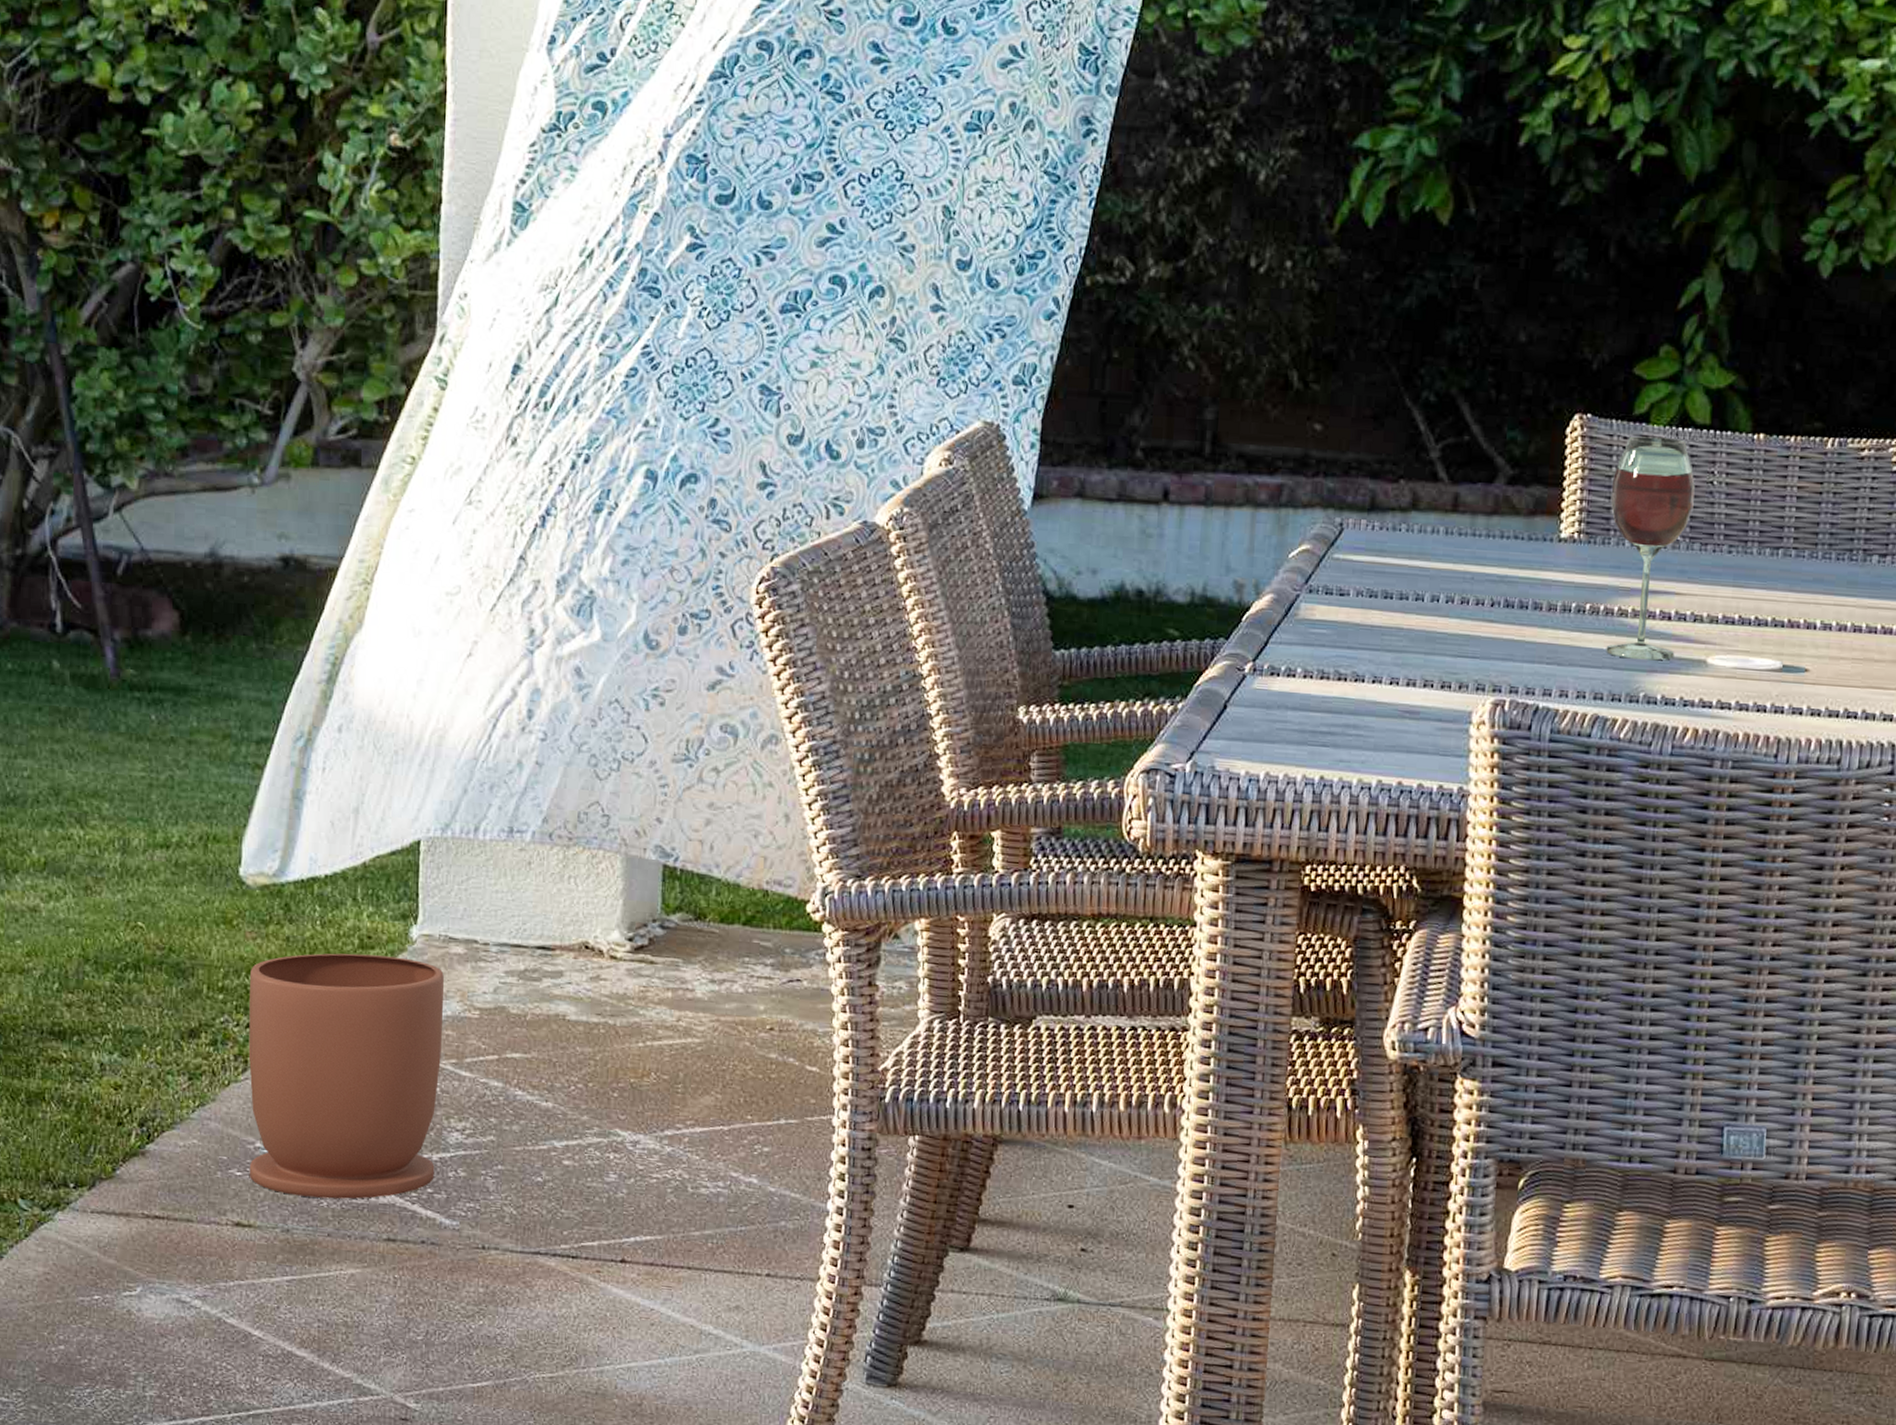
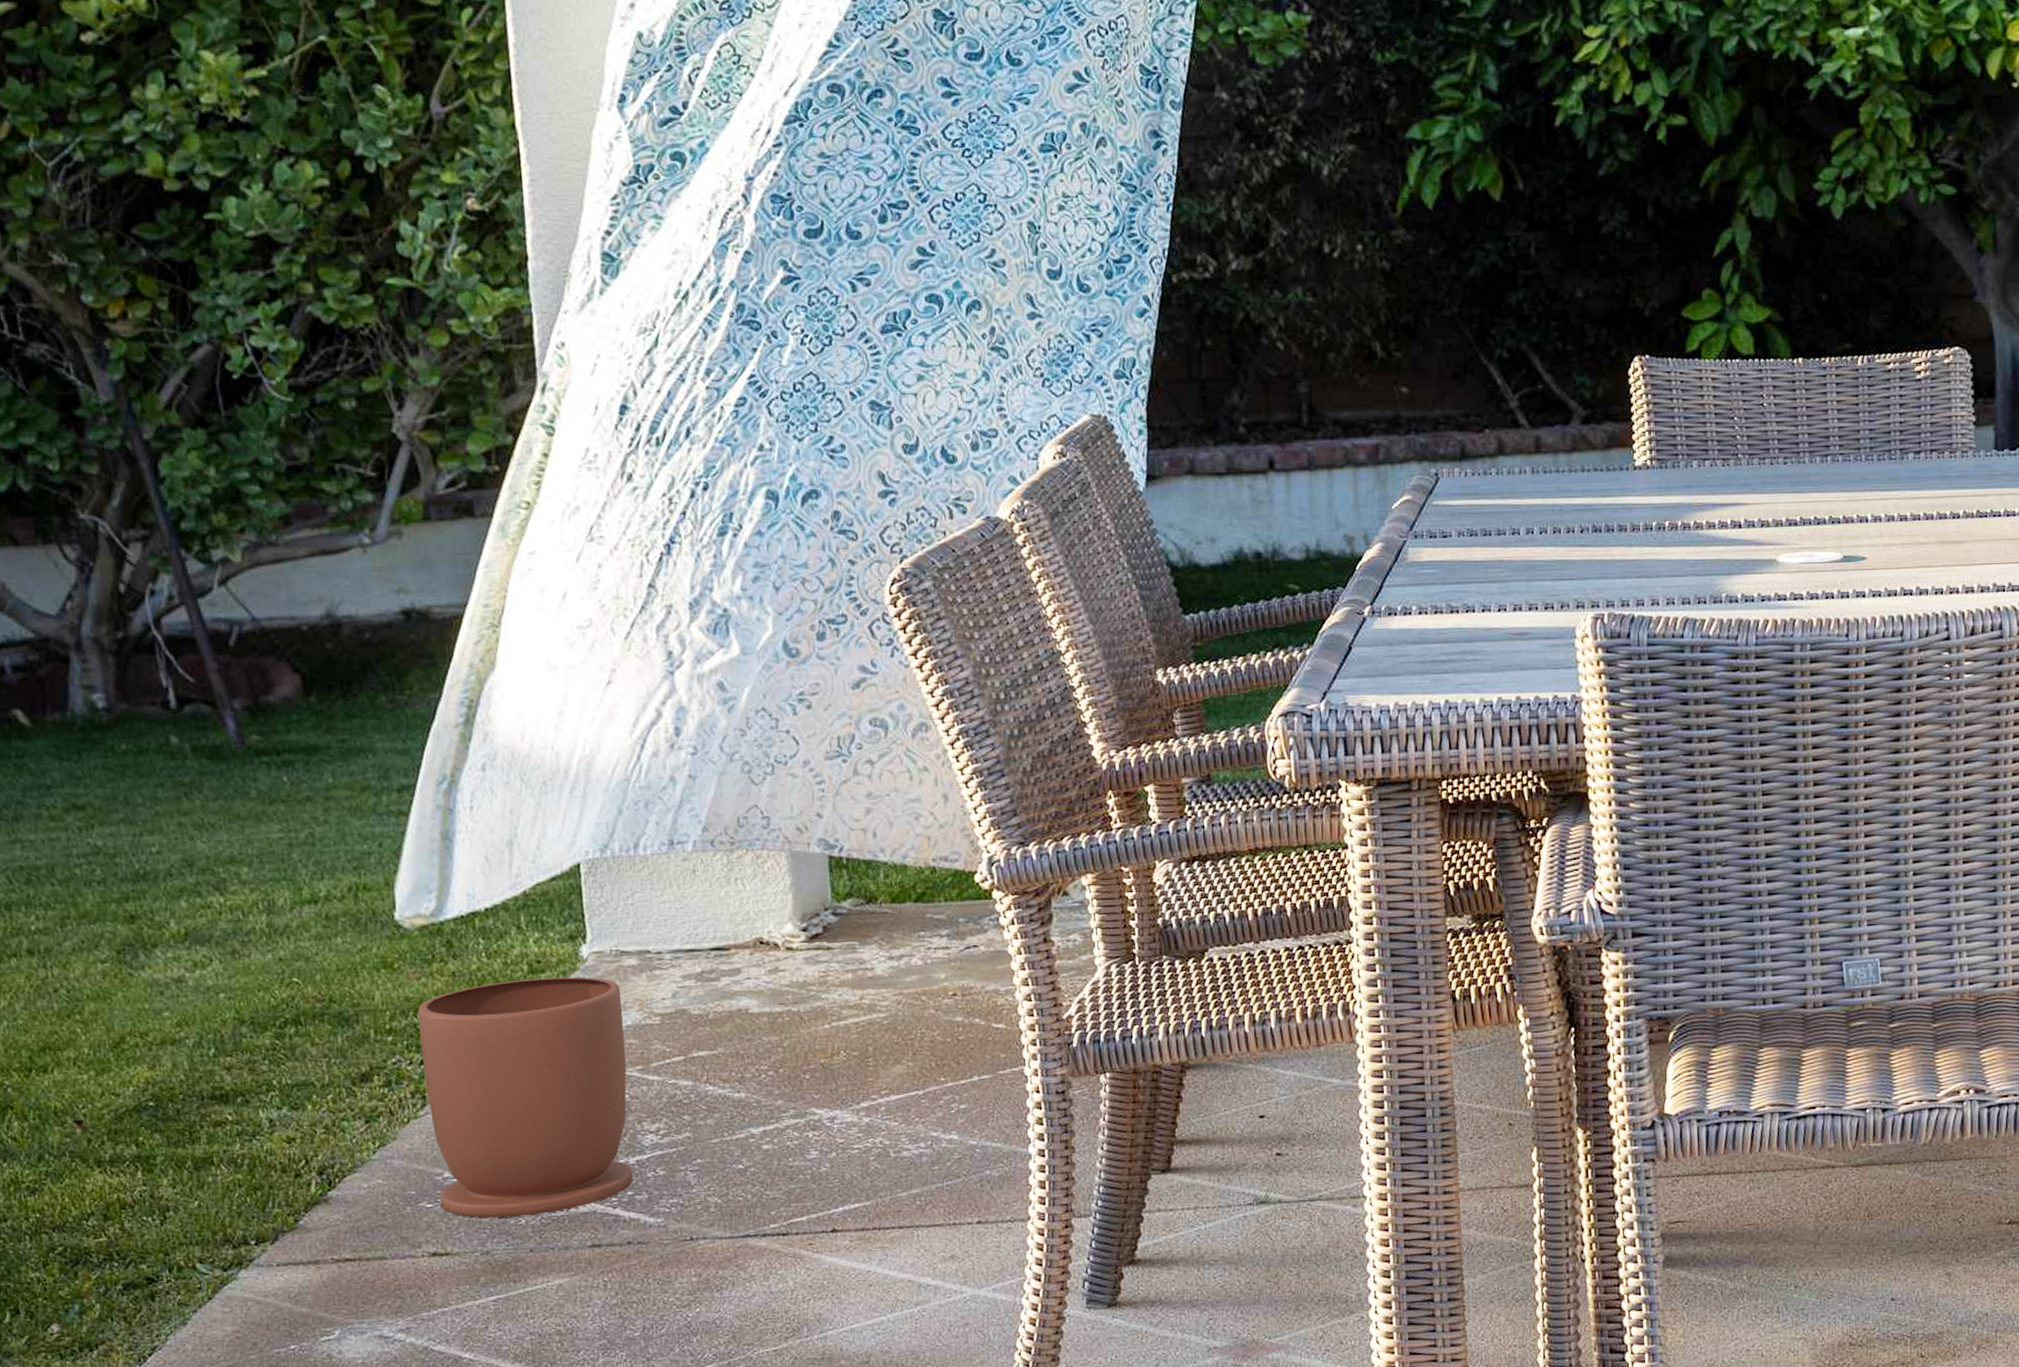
wineglass: present [1606,436,1695,661] -> none [1674,369,1749,565]

